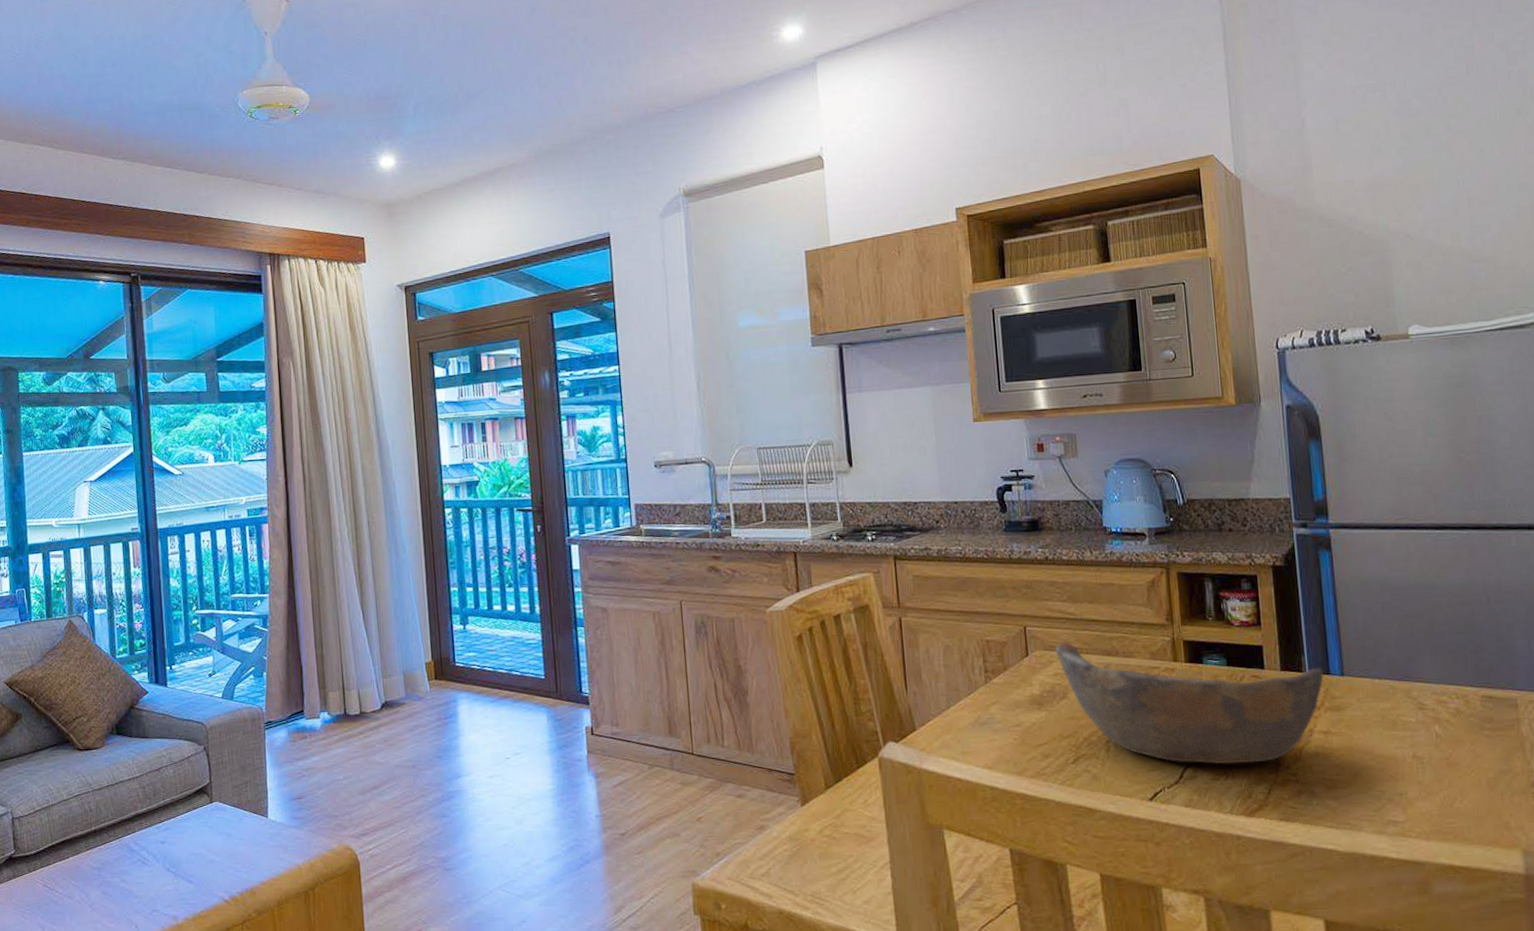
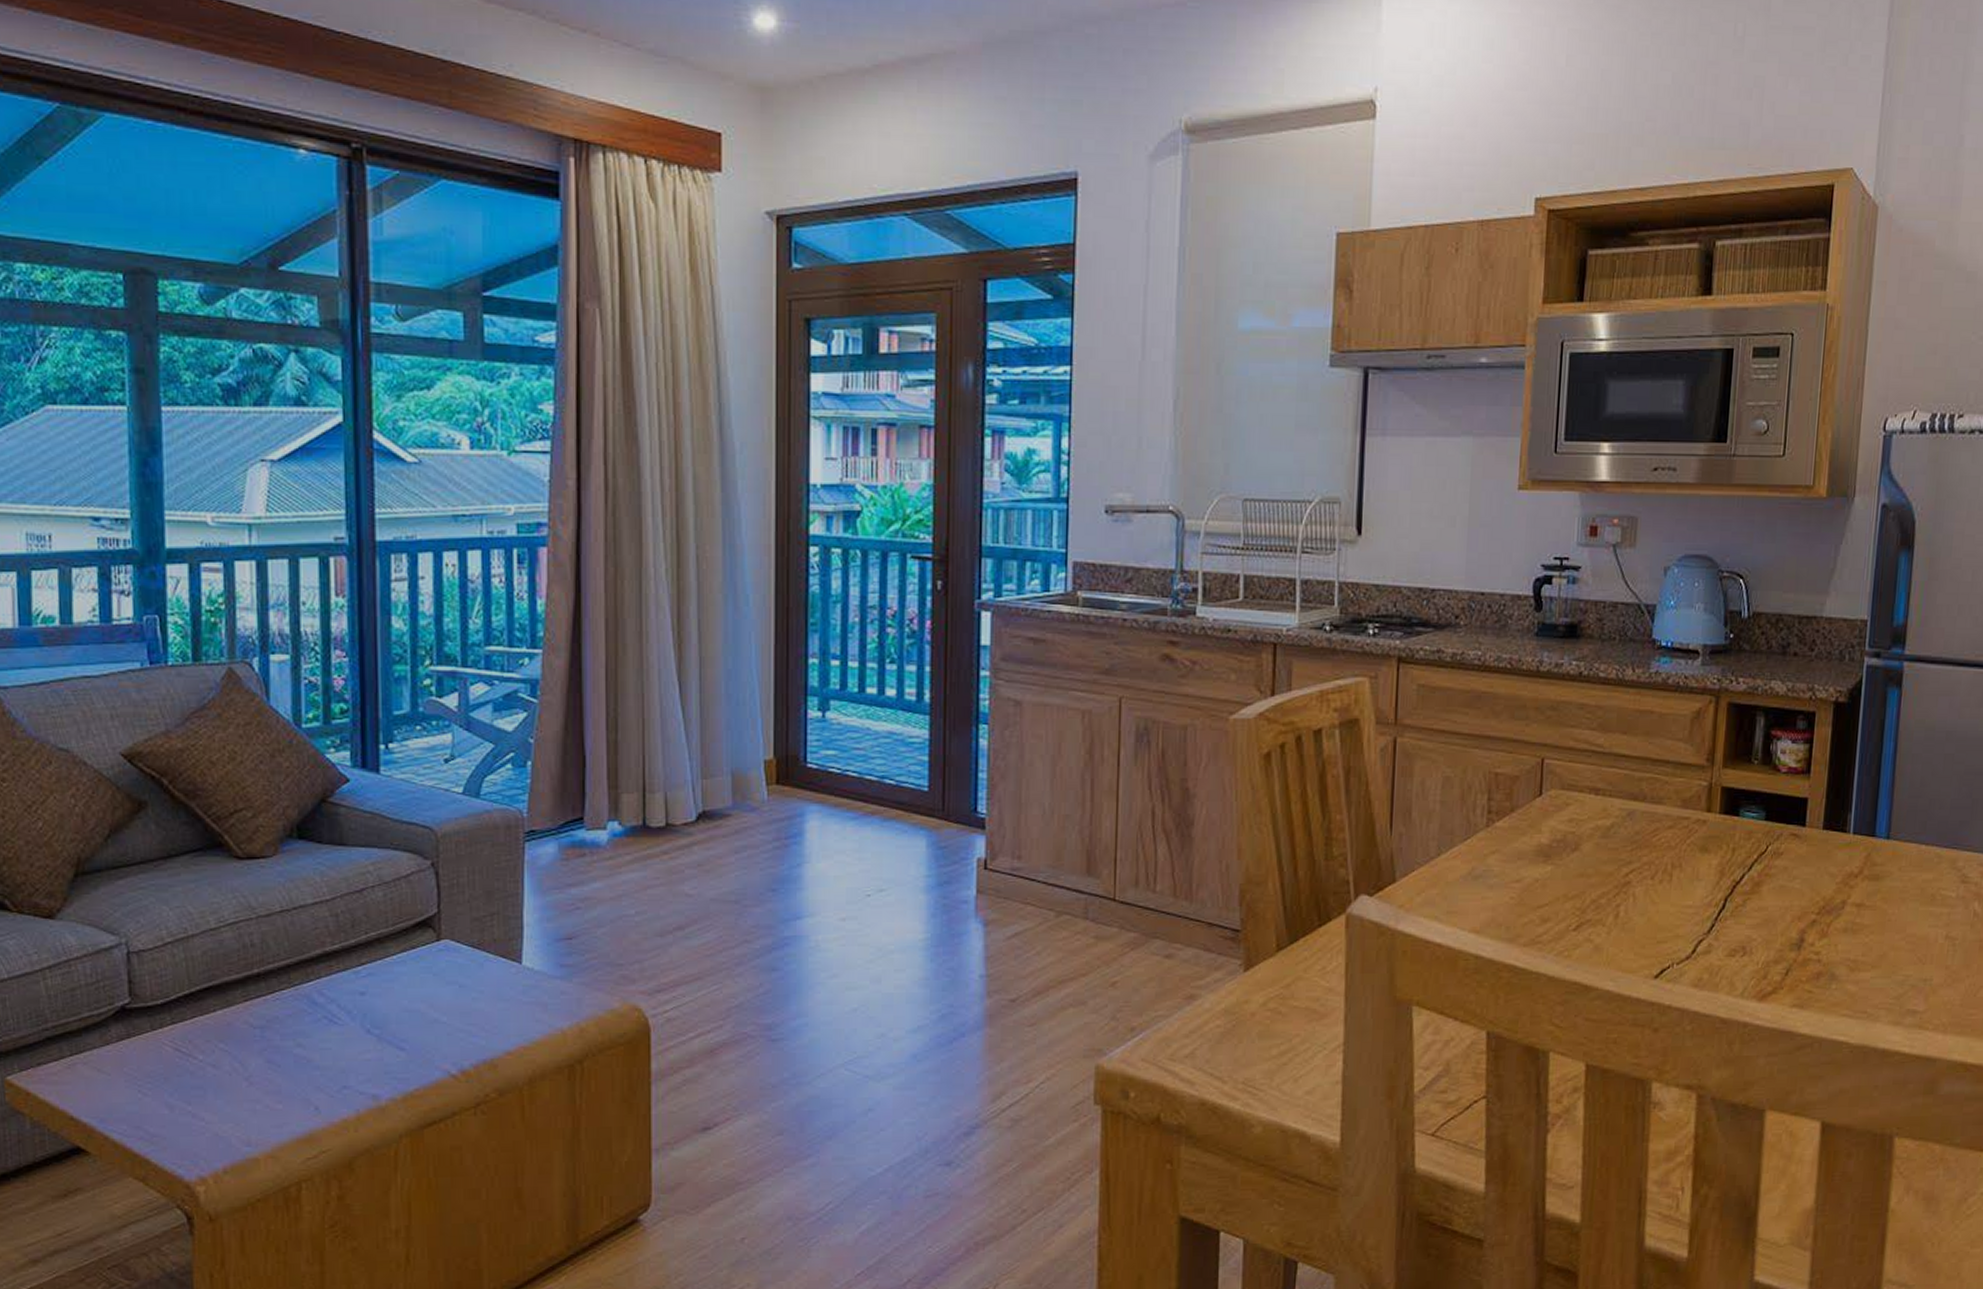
bowl: present [1055,641,1324,765] -> none [1574,780,1868,939]

